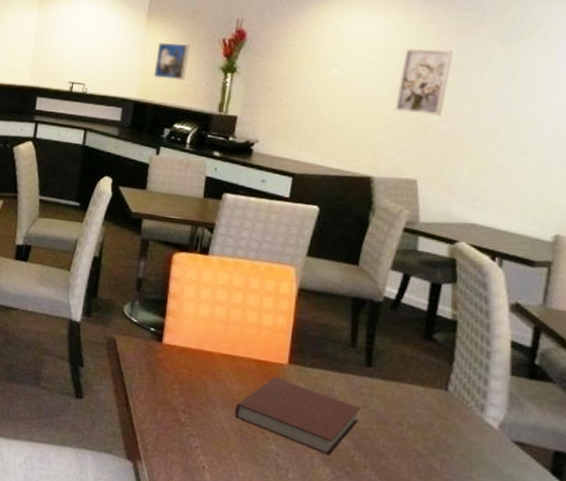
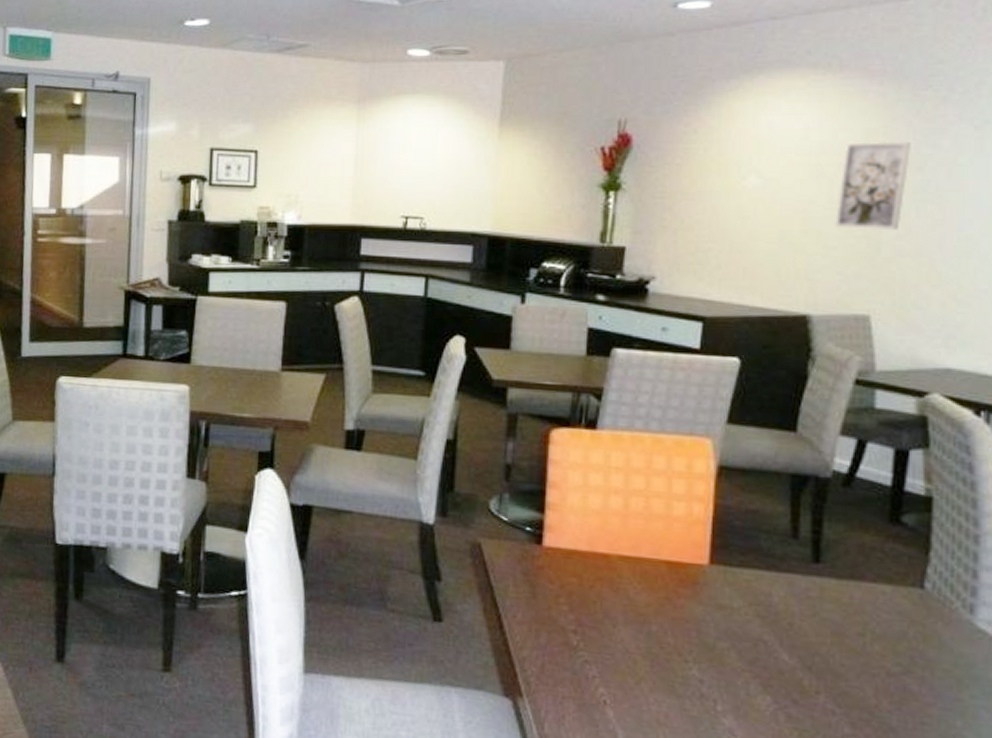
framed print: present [153,42,190,81] -> none [512,156,558,206]
notebook: present [234,376,361,456] -> none [641,581,808,680]

